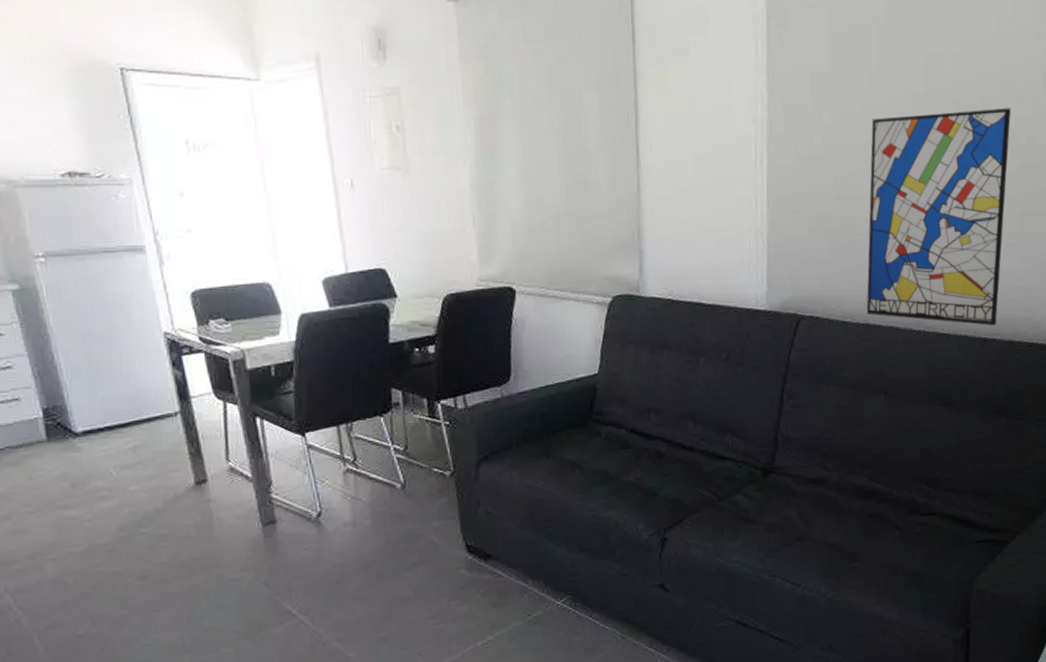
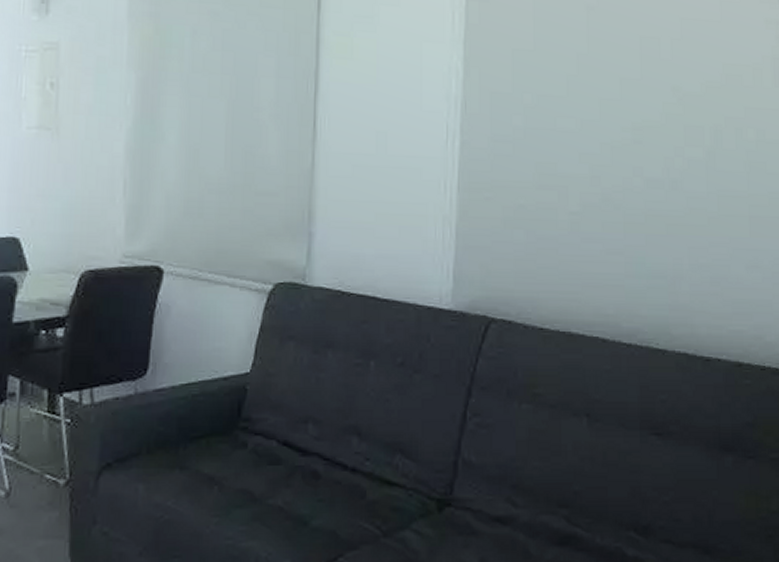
wall art: present [866,108,1011,326] -> none [568,98,738,344]

